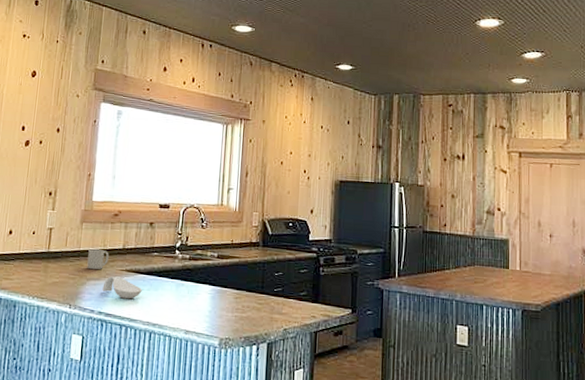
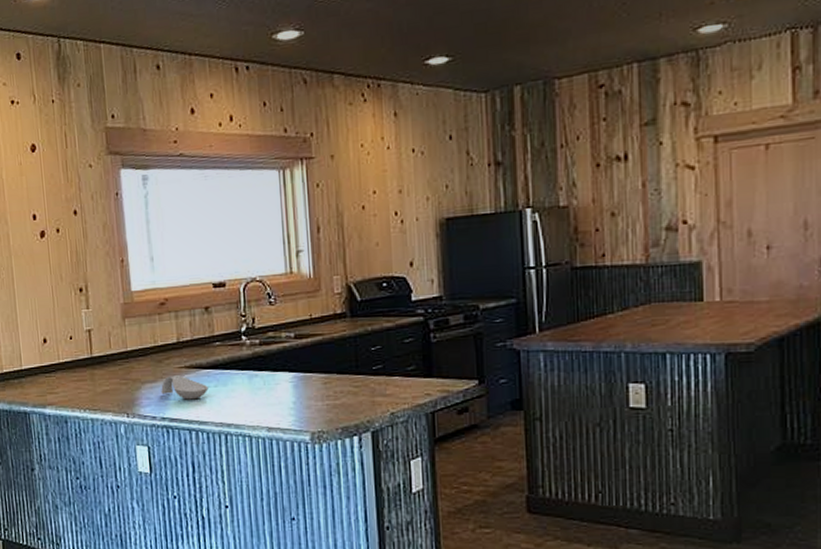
mug: present [87,249,109,270] -> none [137,347,163,371]

